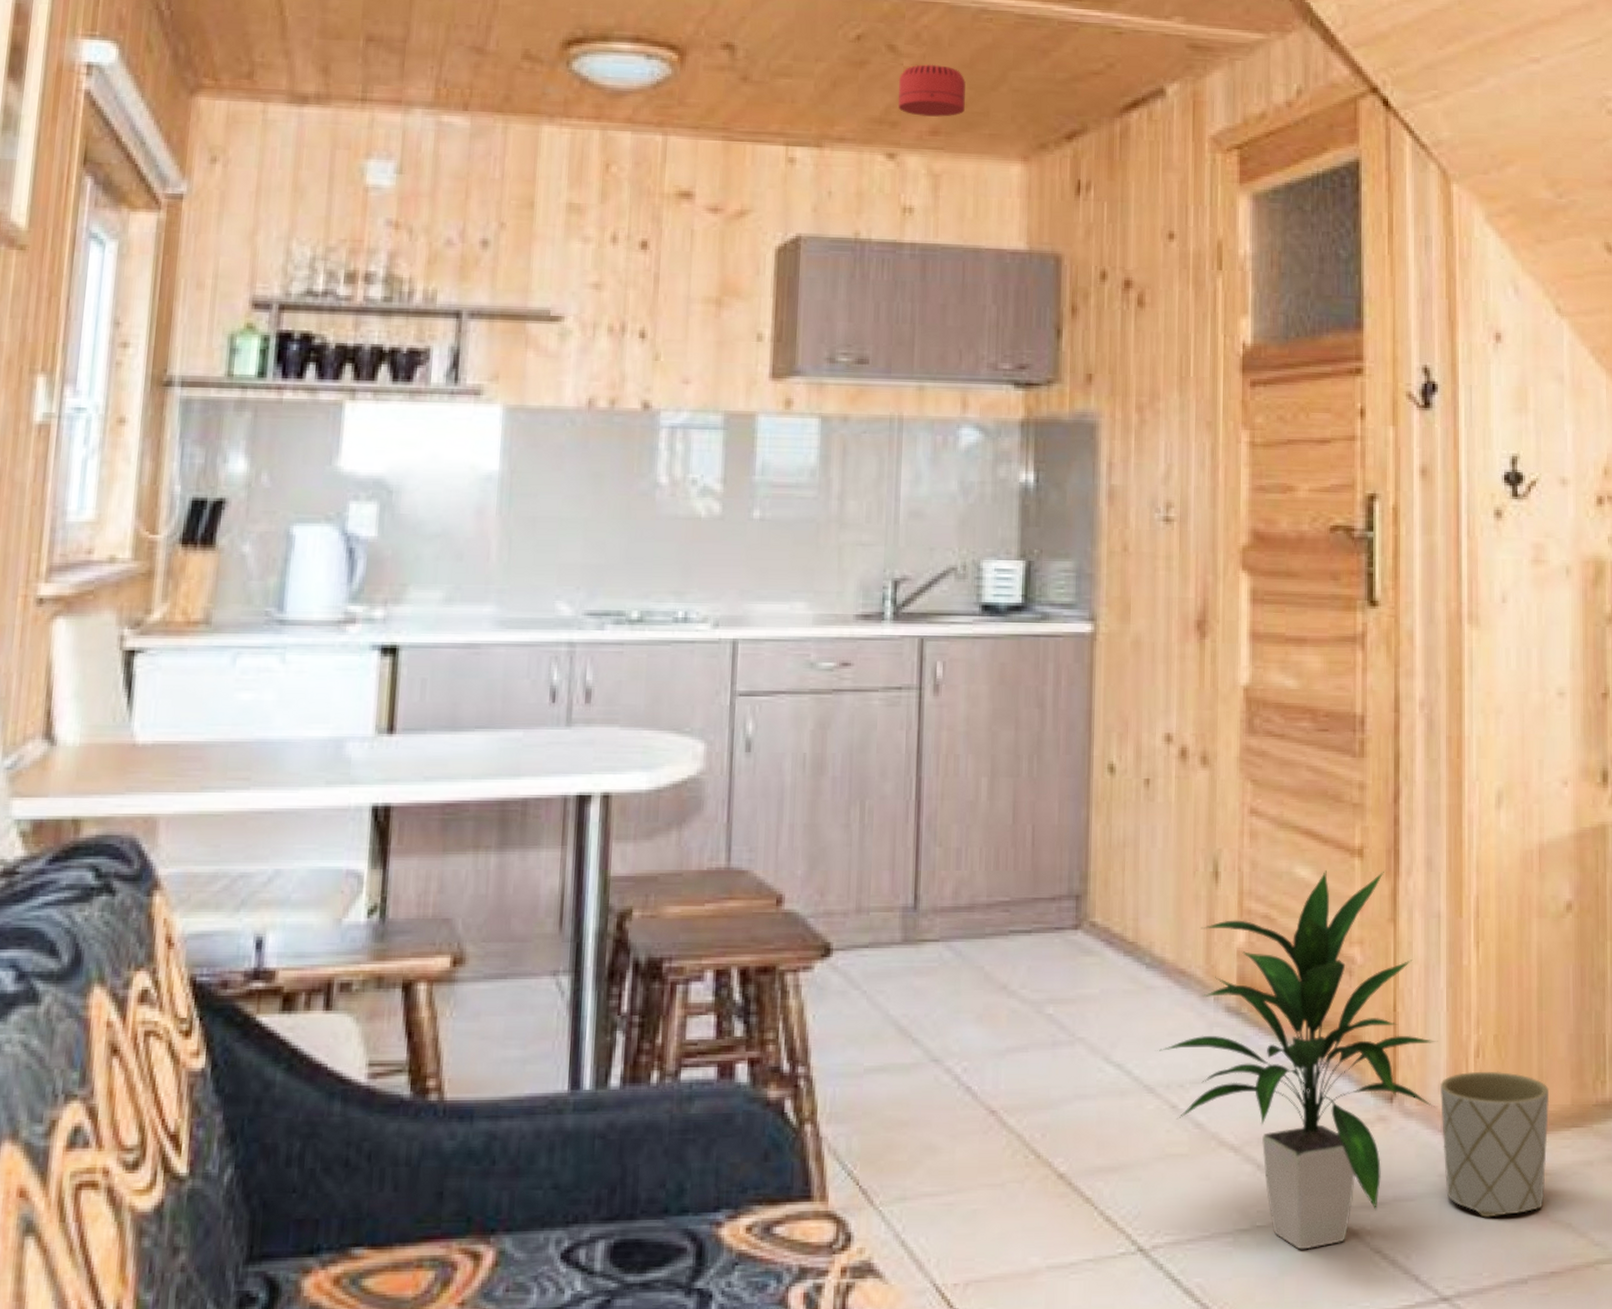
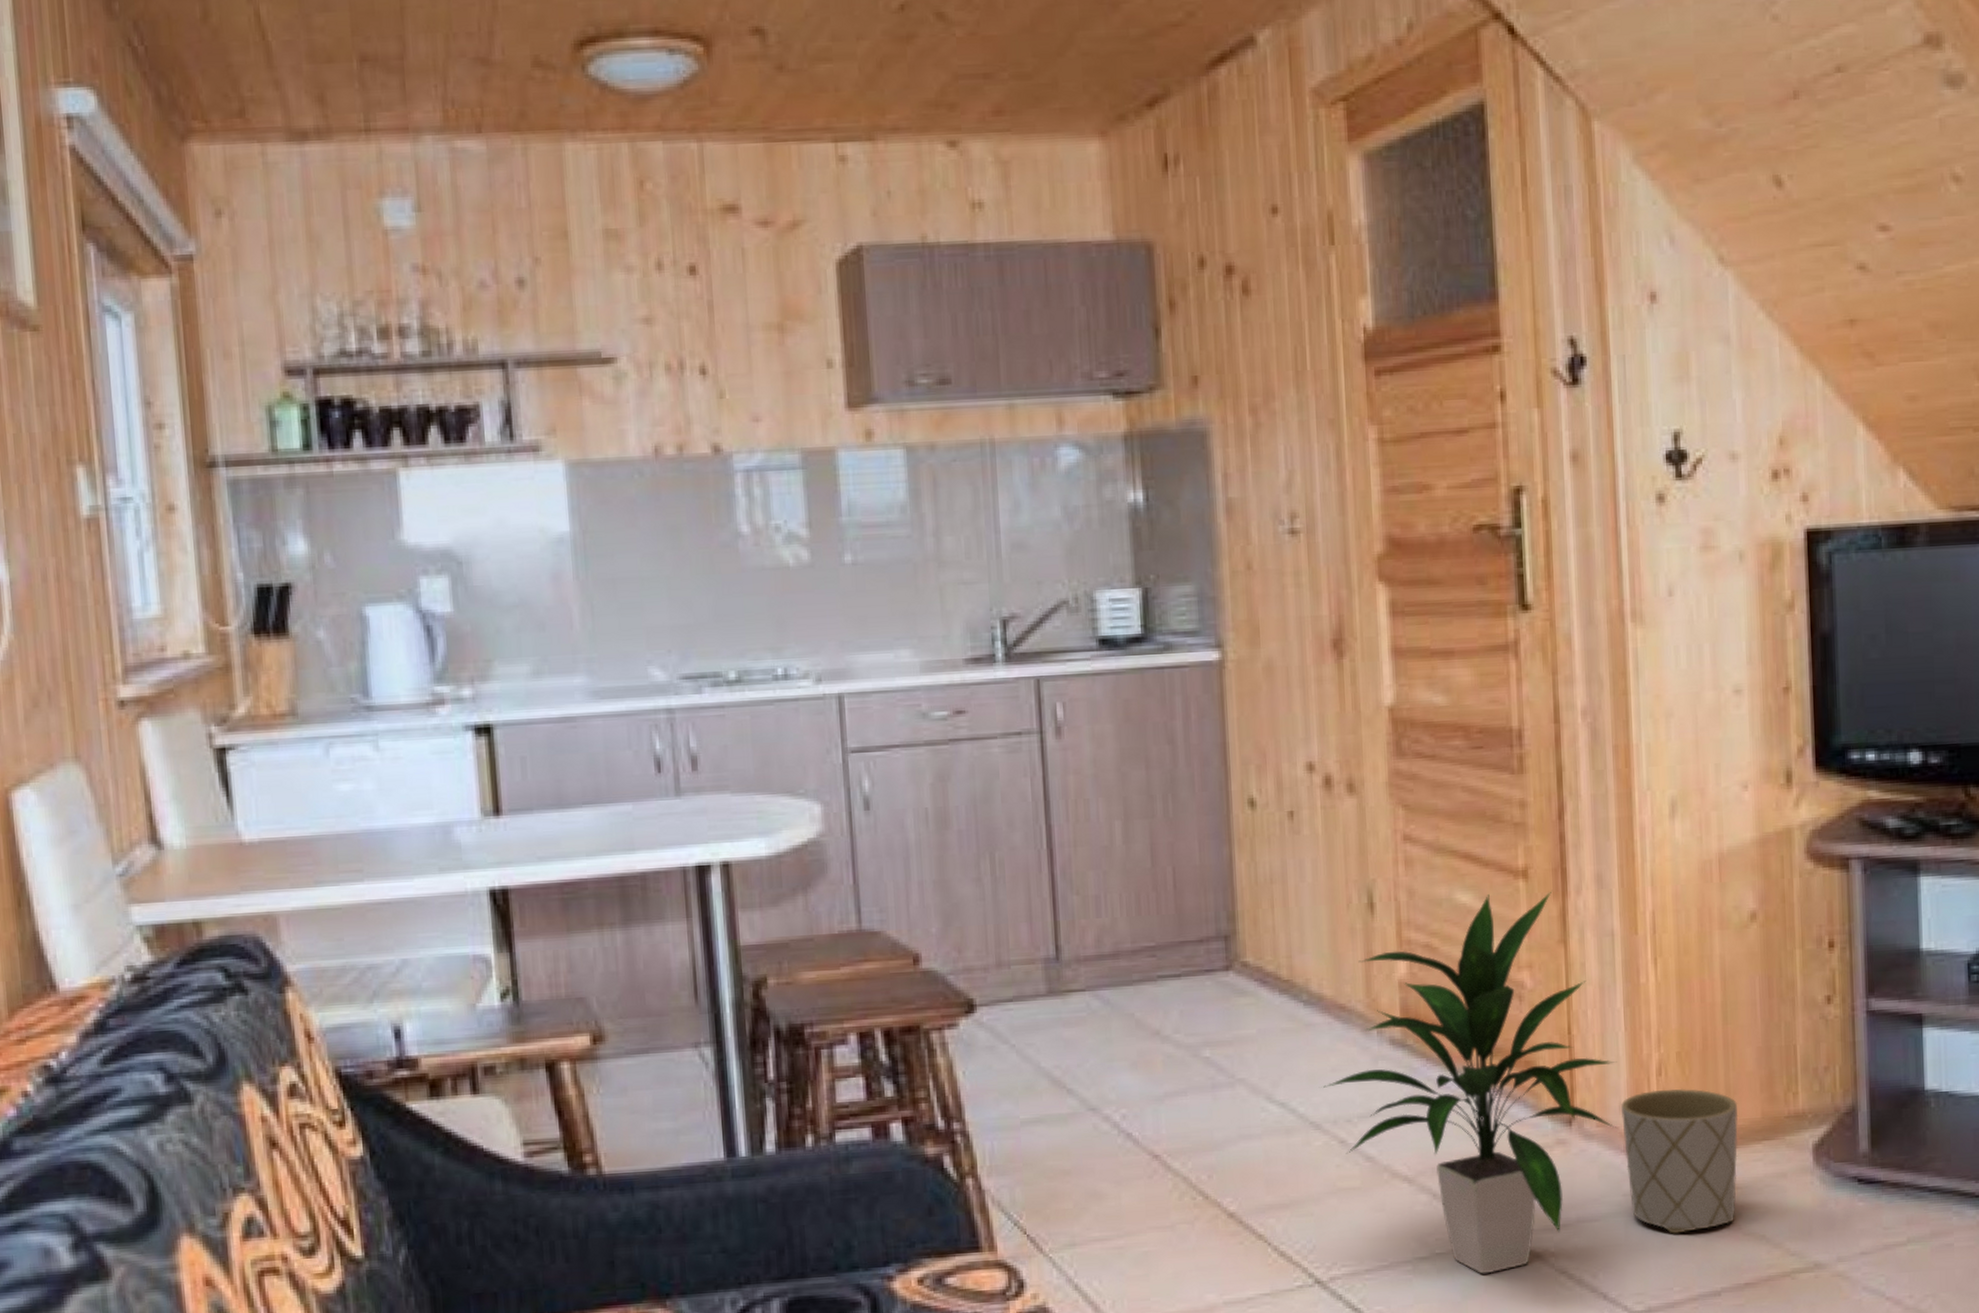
smoke detector: present [898,64,966,118] -> none [952,31,1030,95]

